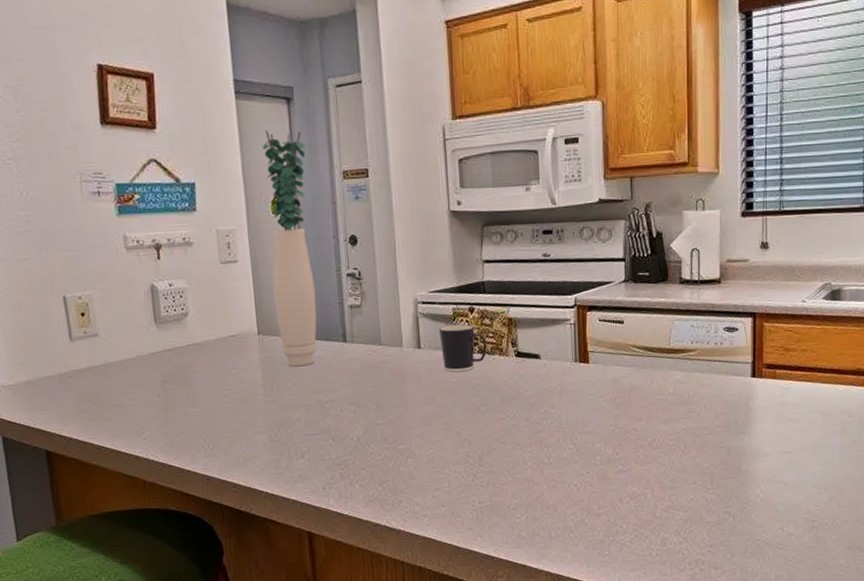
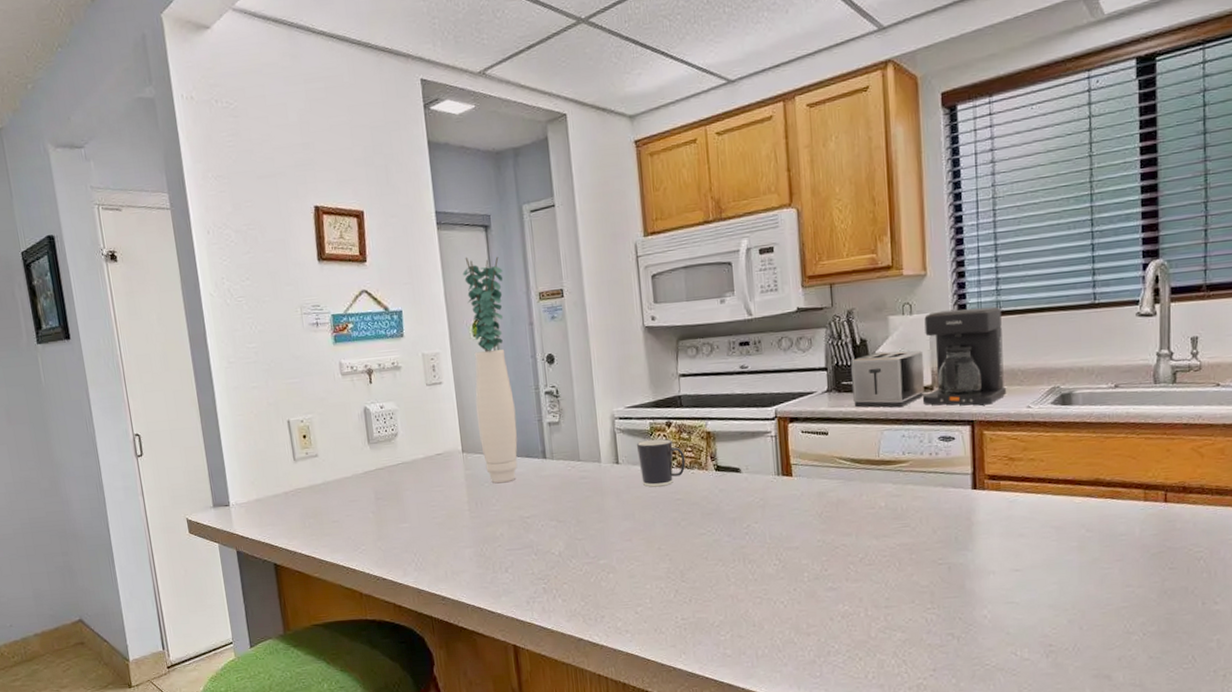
toaster: none [647,244,713,299] -> present [851,350,924,408]
coffee maker: none [710,206,786,299] -> present [922,306,1007,406]

